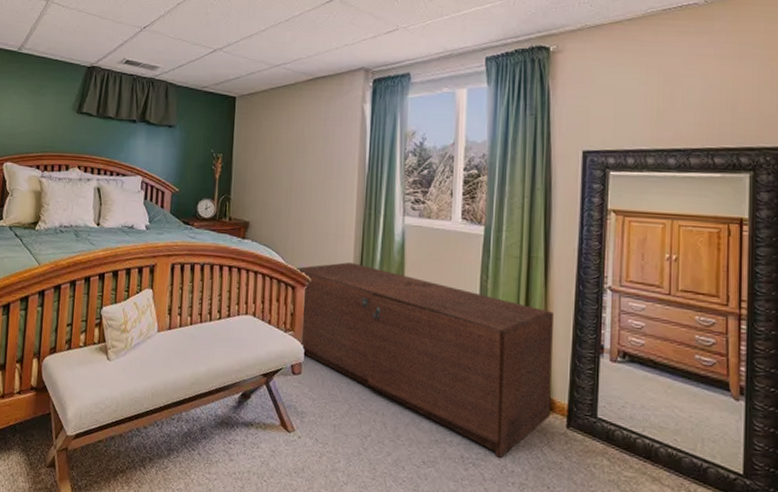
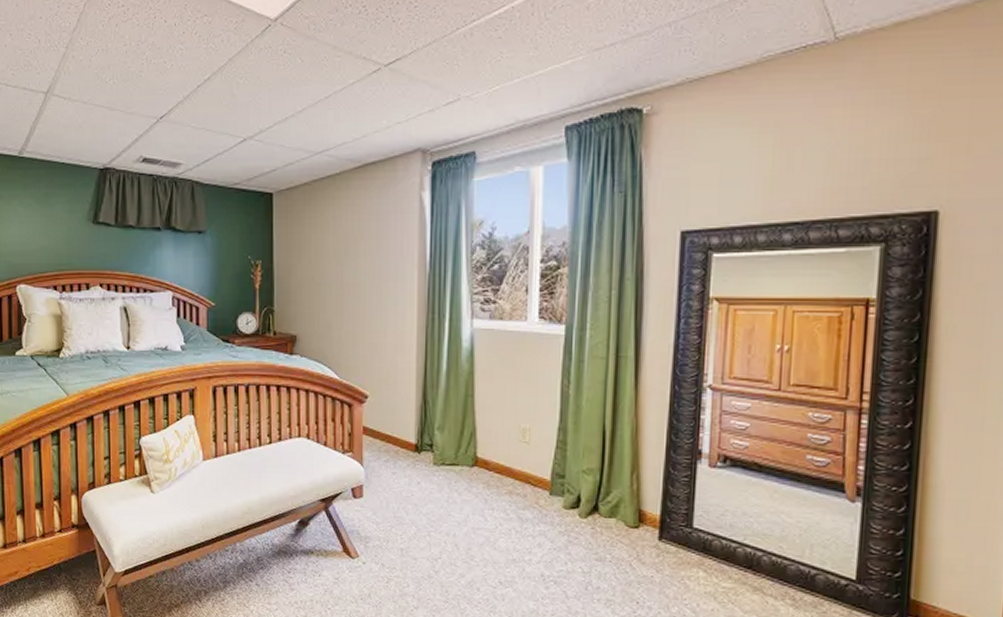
storage trunk: present [297,262,553,458] -> none [353,373,645,574]

